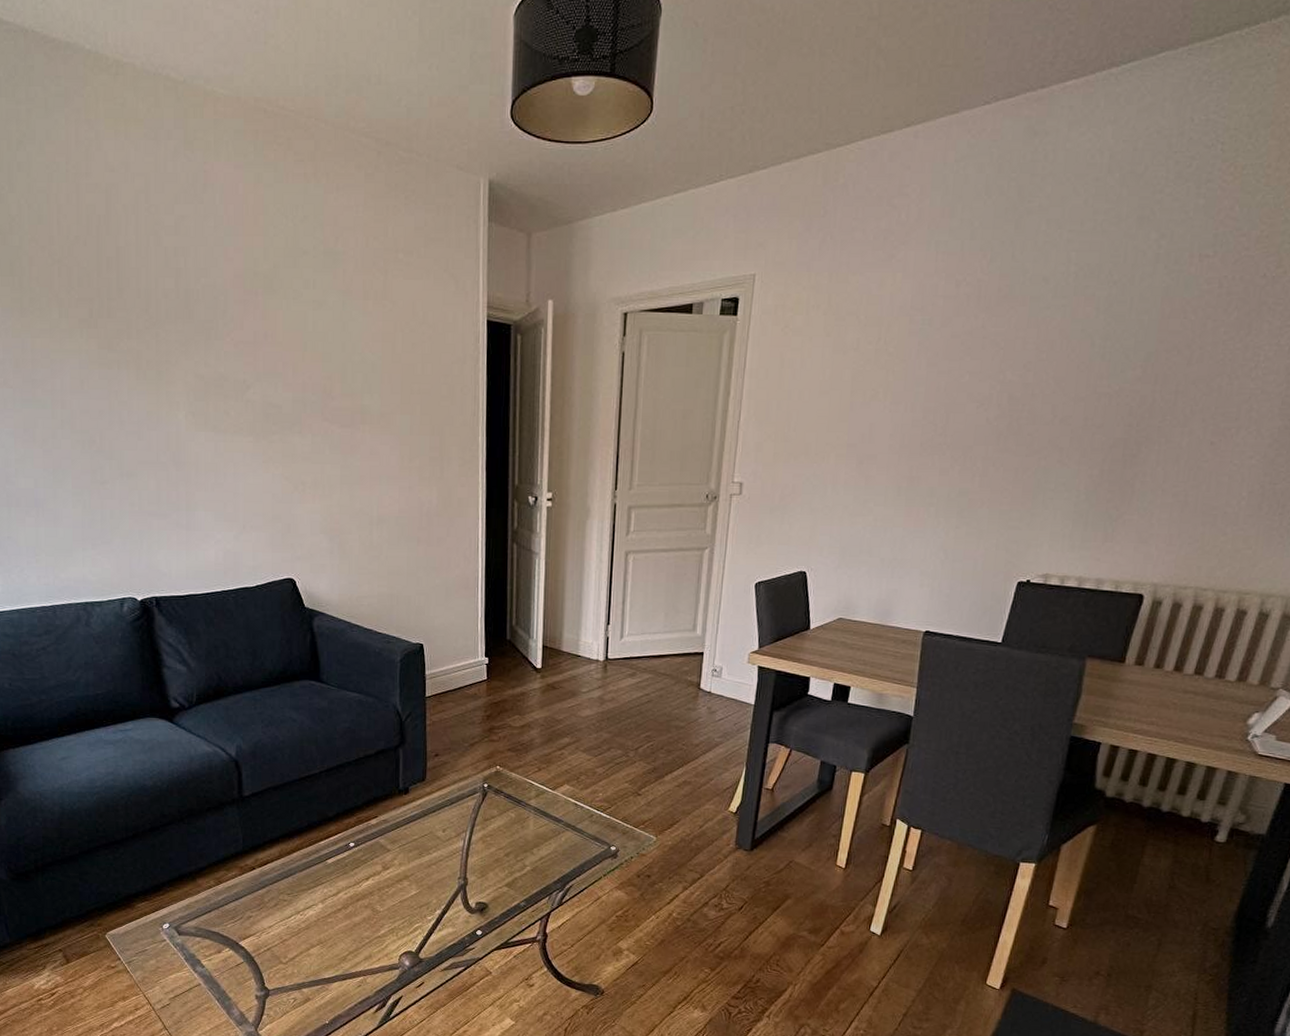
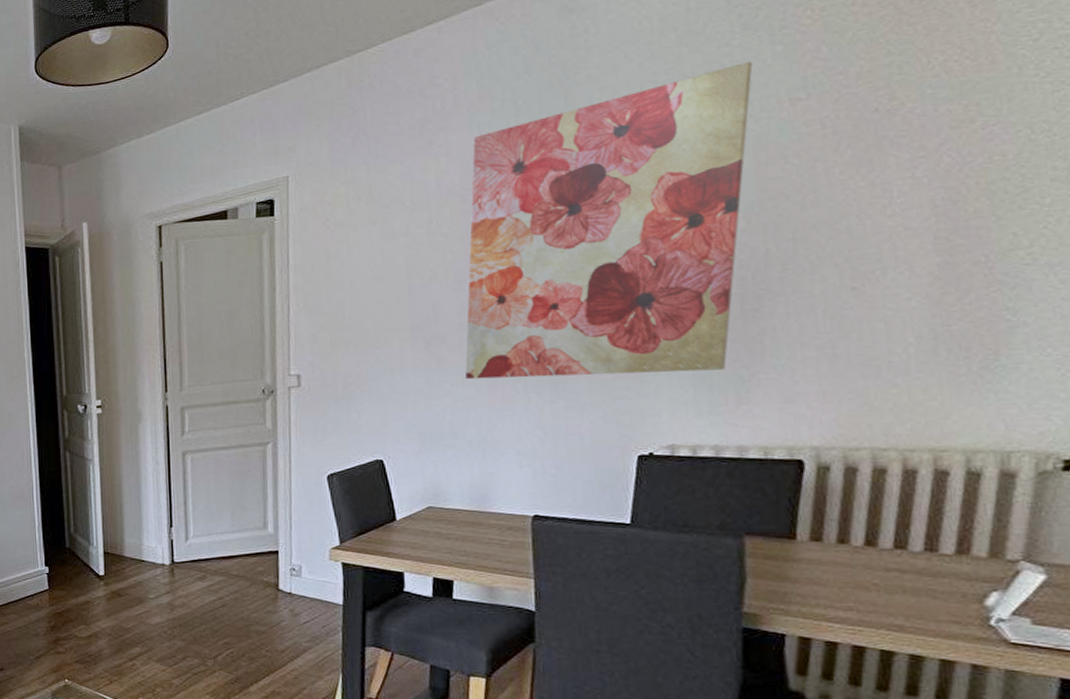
wall art: none [887,212,1177,509] -> present [464,62,753,380]

